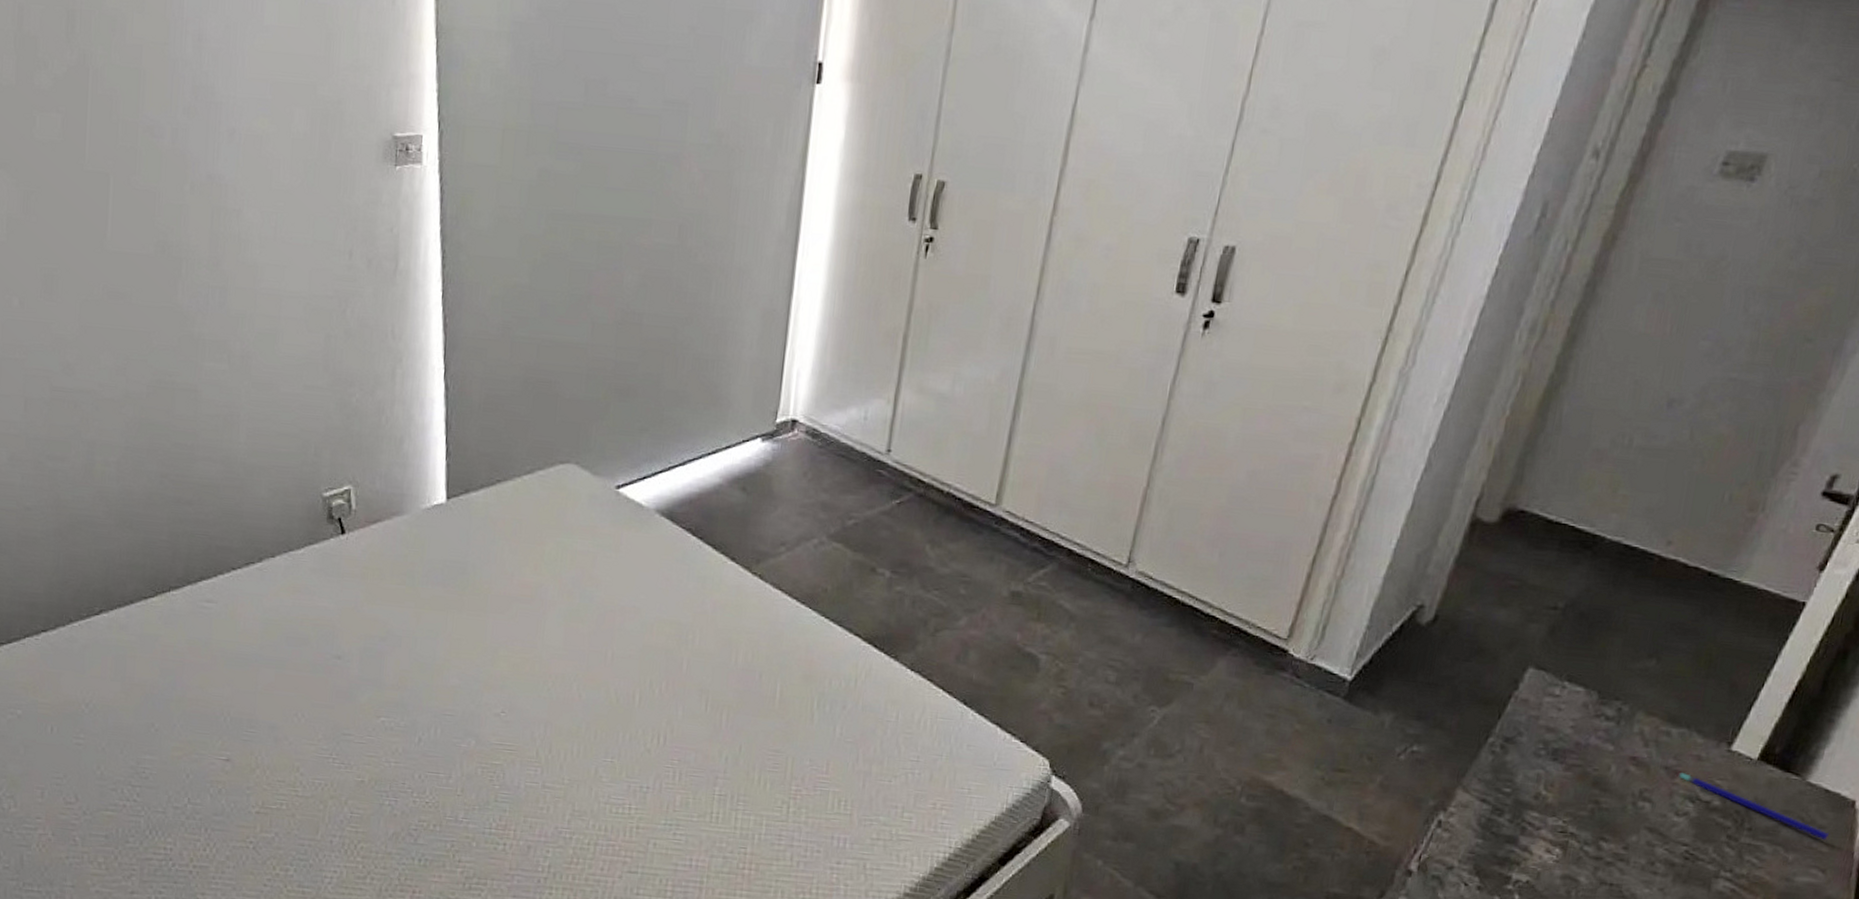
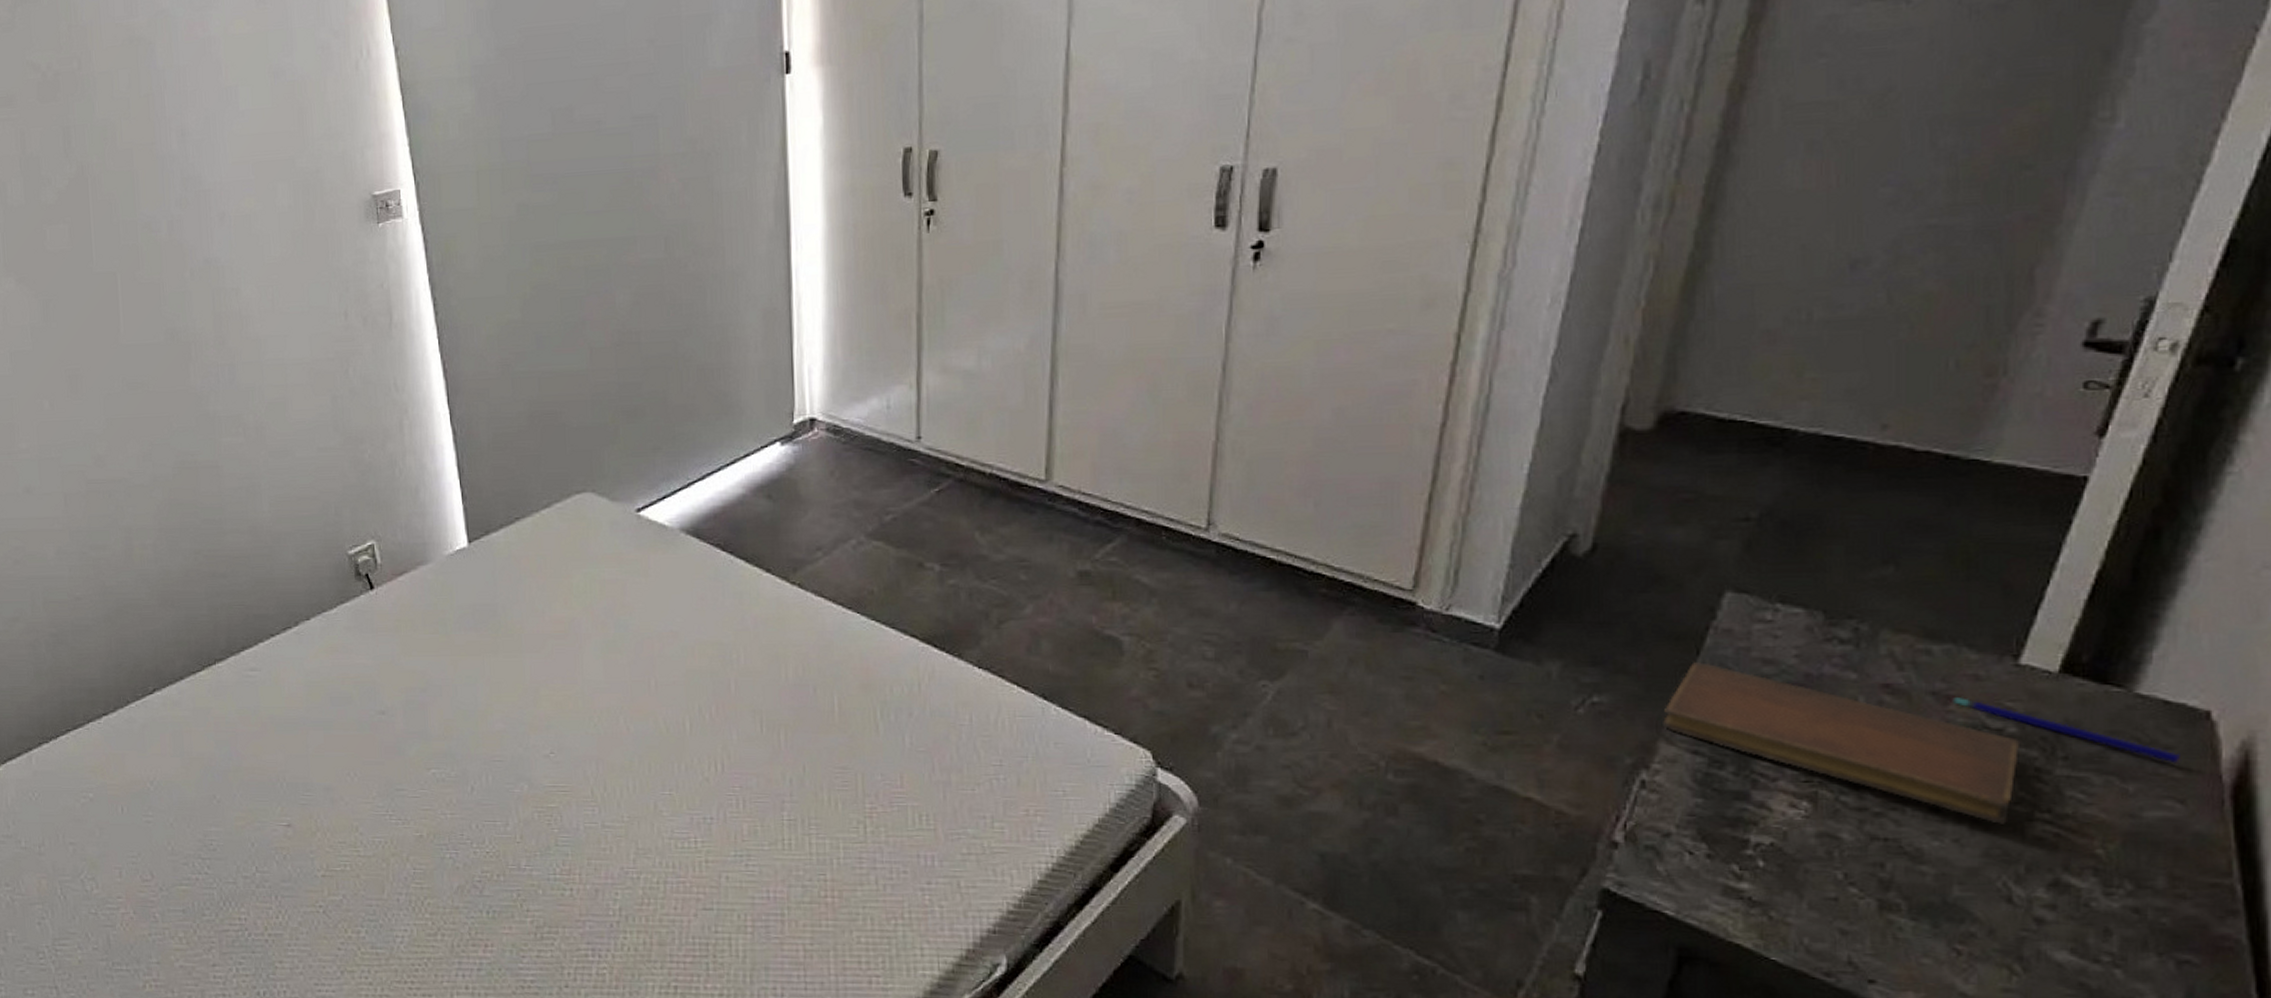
notebook: none [1462,723,1721,879] -> present [1663,661,2021,824]

